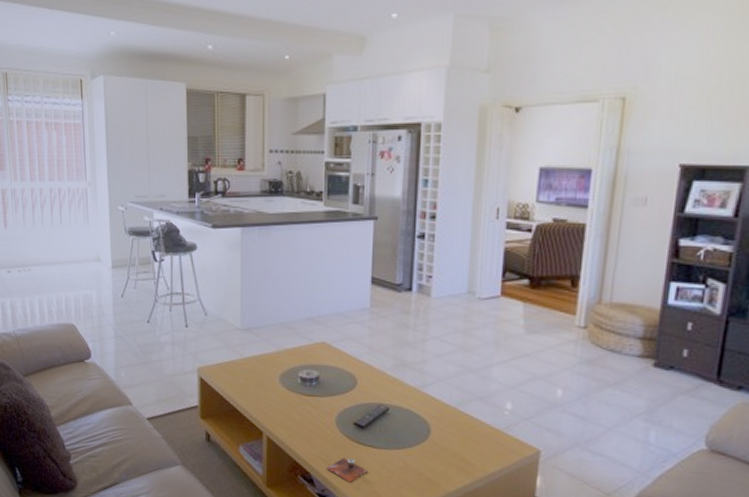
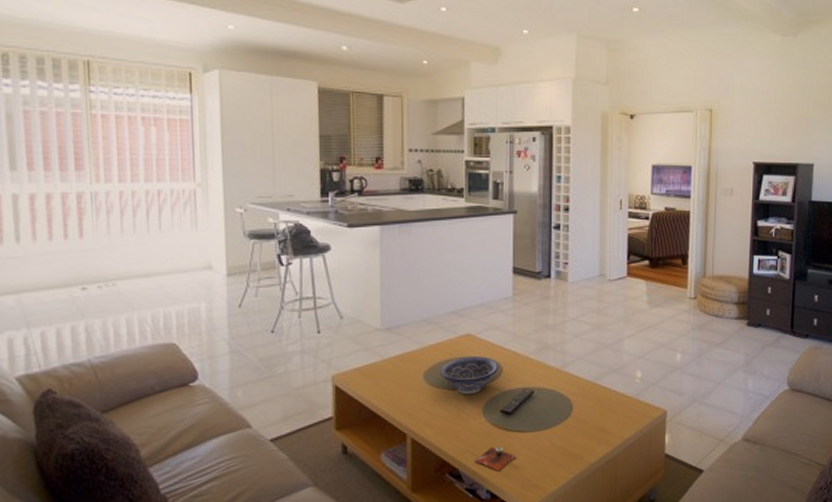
decorative bowl: none [294,365,354,403] -> present [439,356,499,395]

